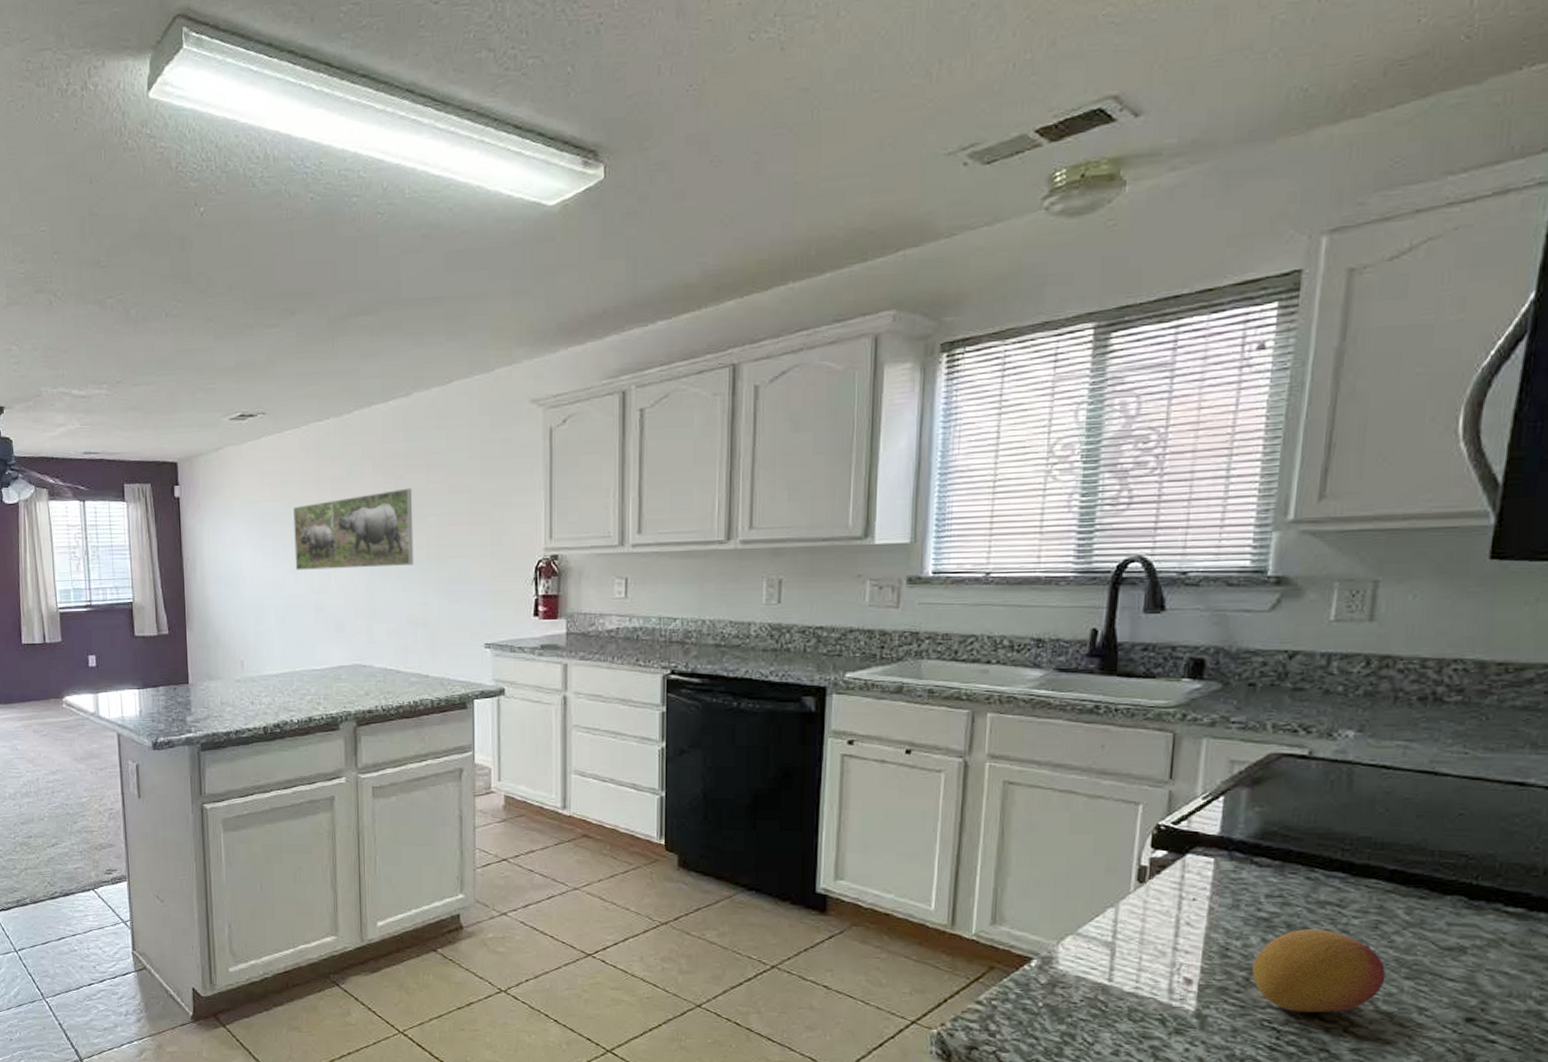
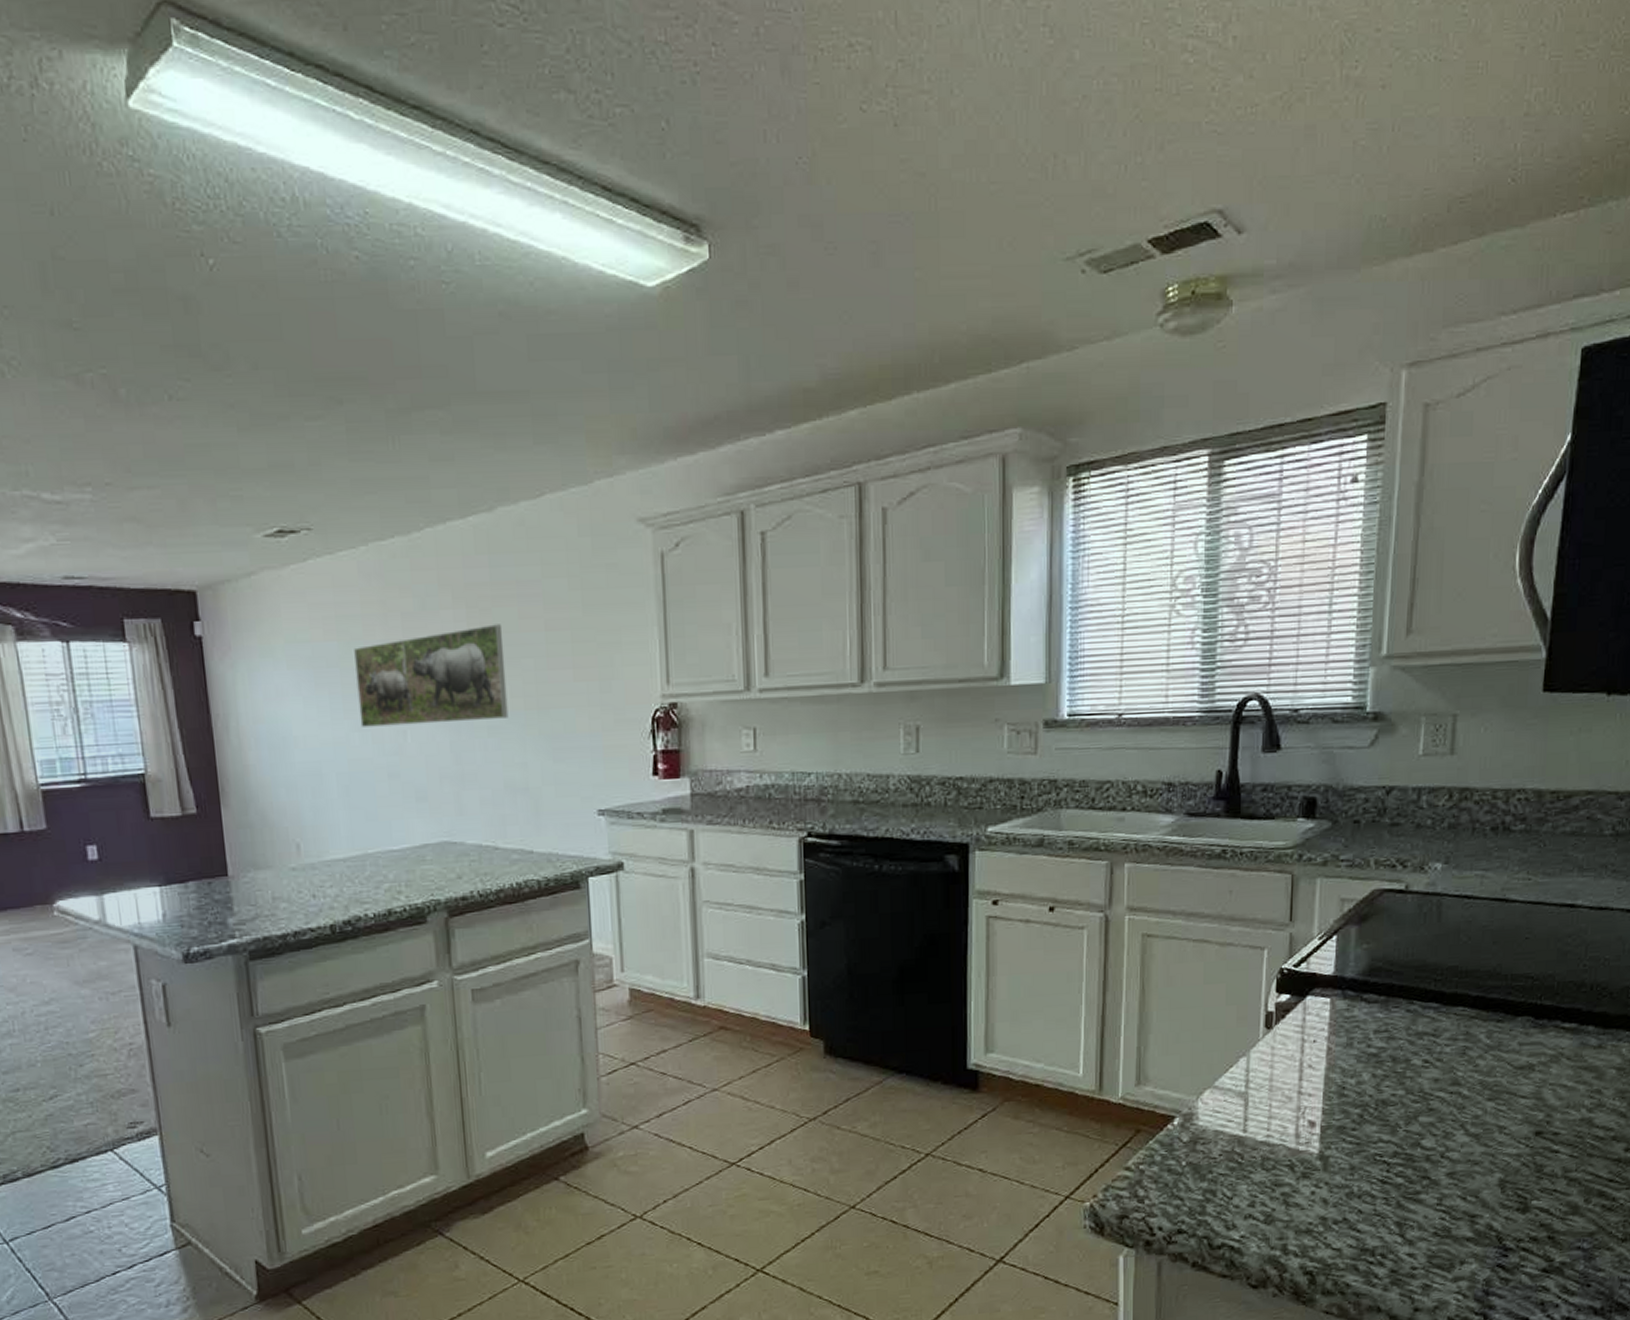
fruit: present [1251,929,1386,1013] -> none [1364,1060,1473,1143]

